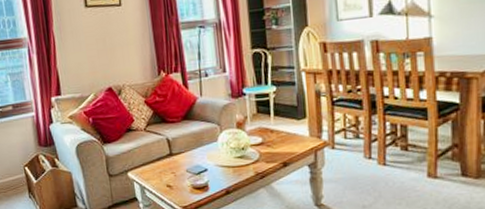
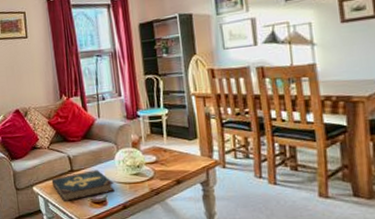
book: none [148,153,217,189] -> present [51,170,115,203]

